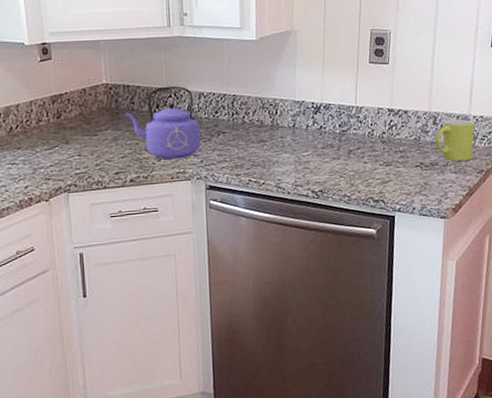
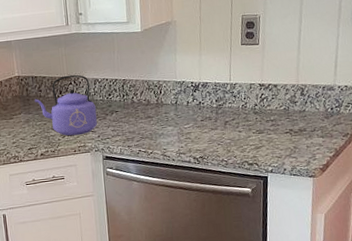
mug: present [434,119,475,161] -> none [302,89,340,127]

